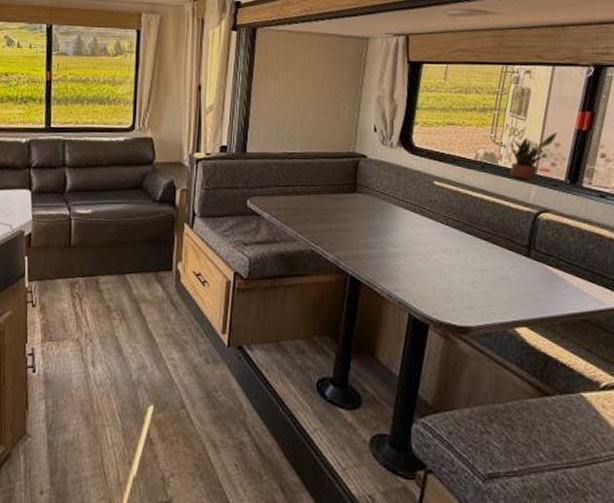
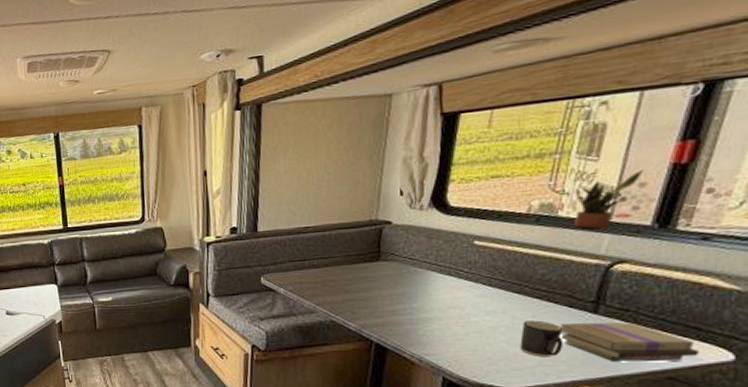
mug: none [471,261,505,297] -> present [520,320,564,358]
books: none [502,265,604,305] -> present [560,322,699,361]

